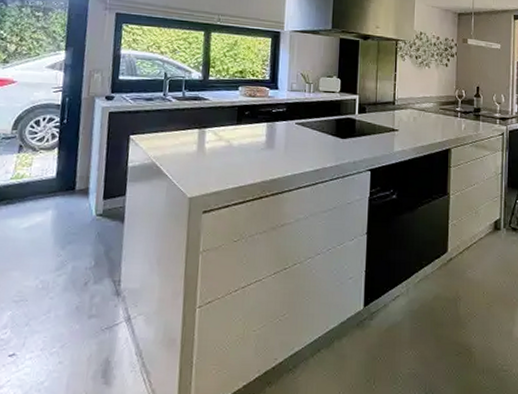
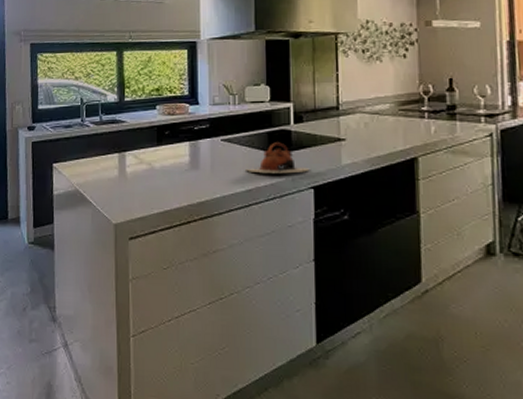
teapot: none [315,128,367,157] -> present [246,142,308,174]

